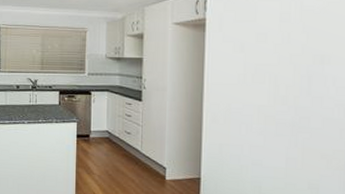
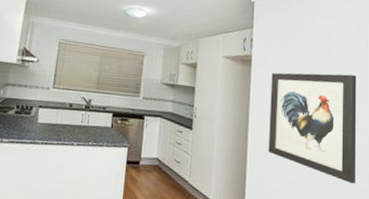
wall art: none [227,28,337,145] -> present [268,72,357,184]

